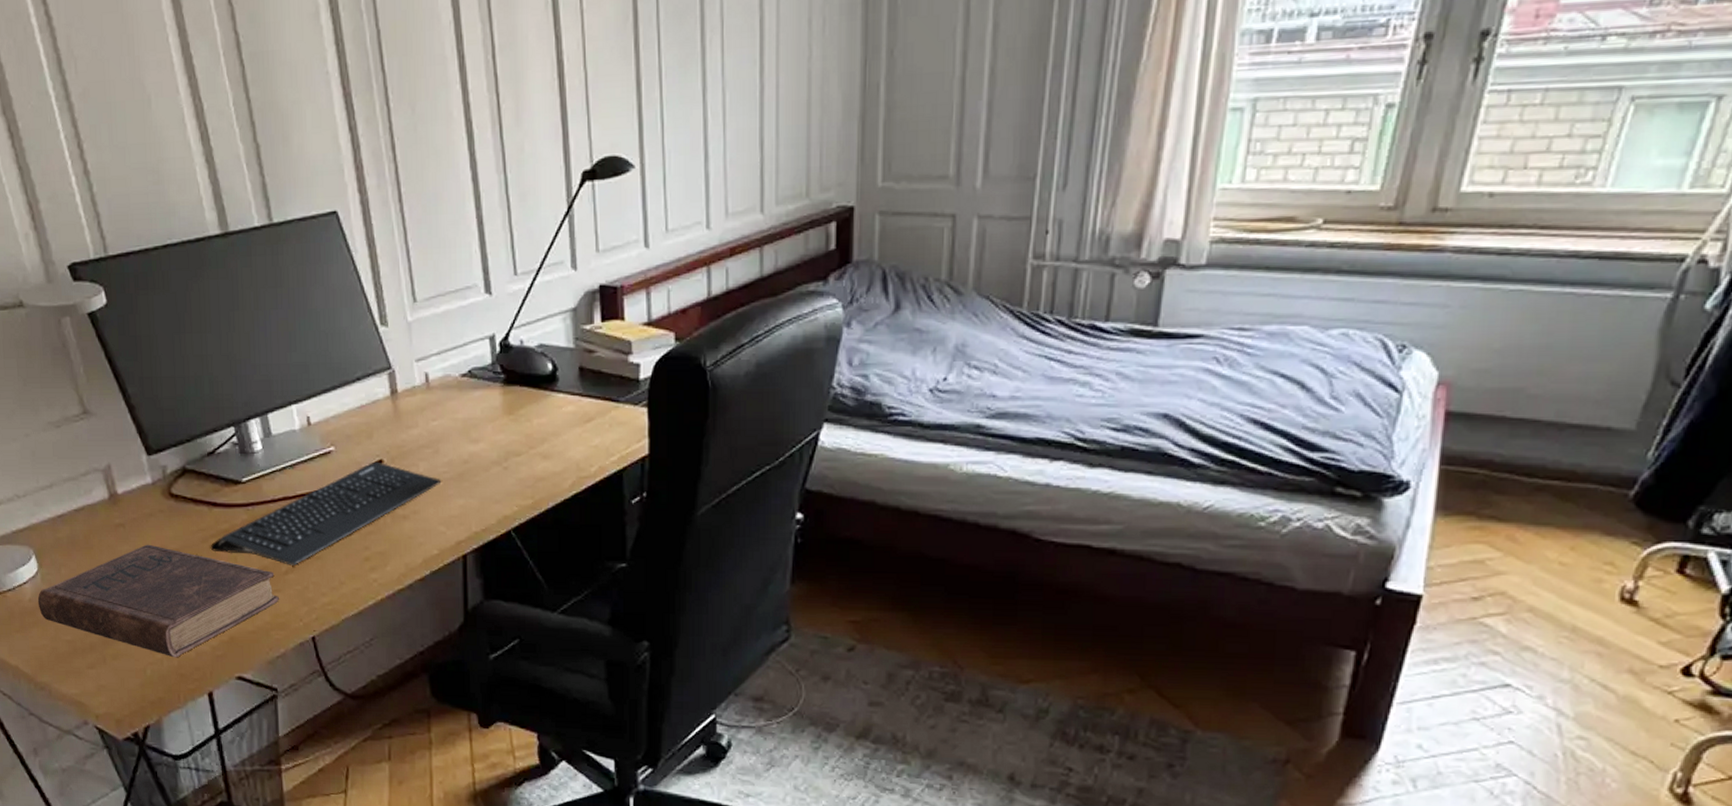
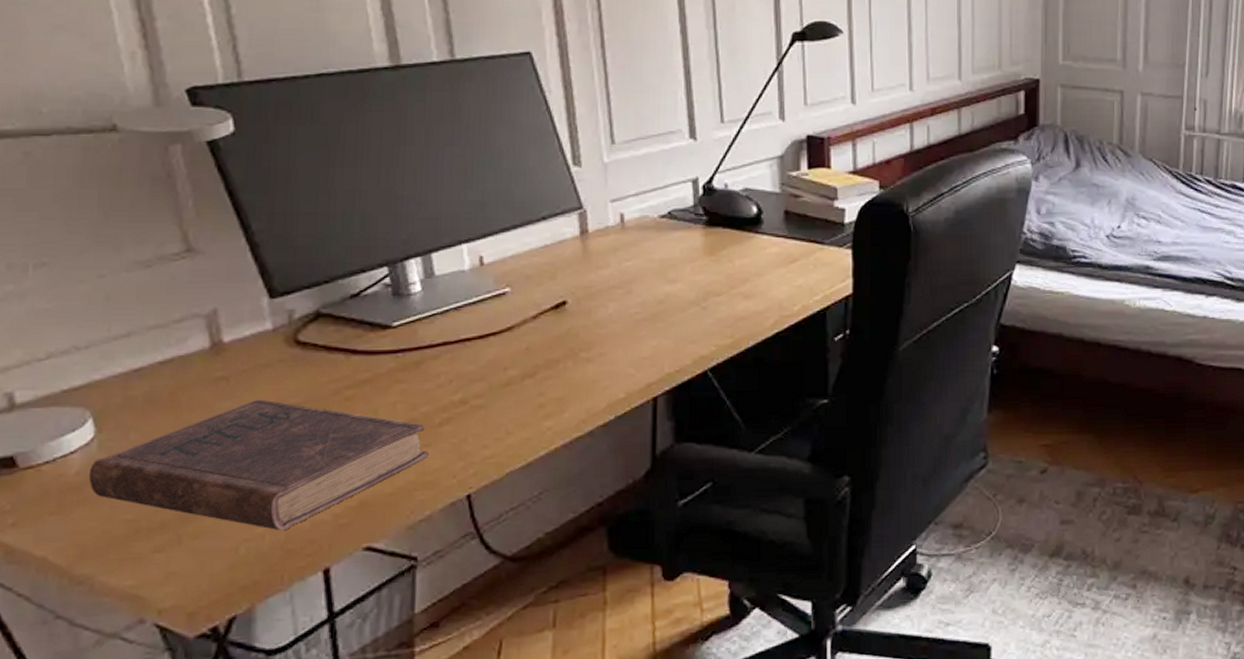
keyboard: present [210,461,442,566] -> none [343,303,633,417]

